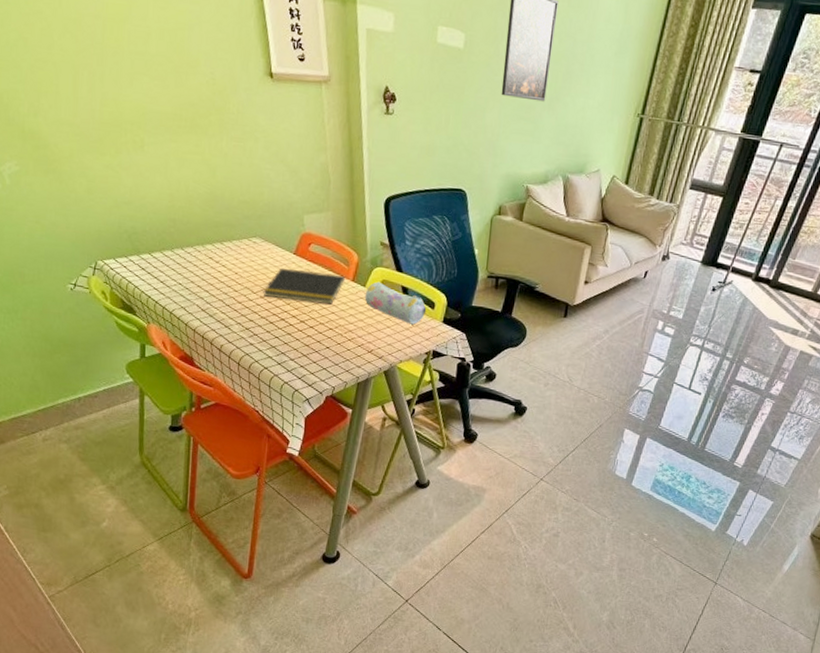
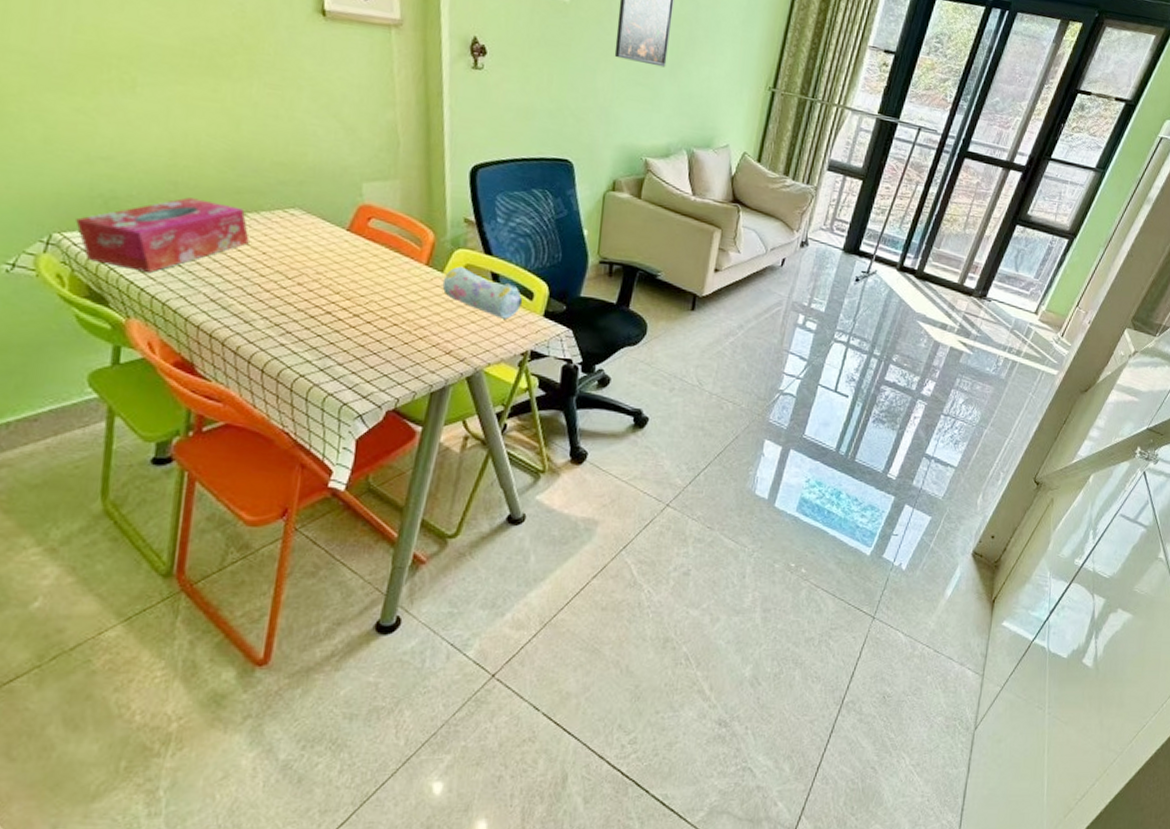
tissue box: none [111,231,226,289] -> present [75,197,250,272]
notepad: present [263,267,346,305] -> none [301,247,418,294]

